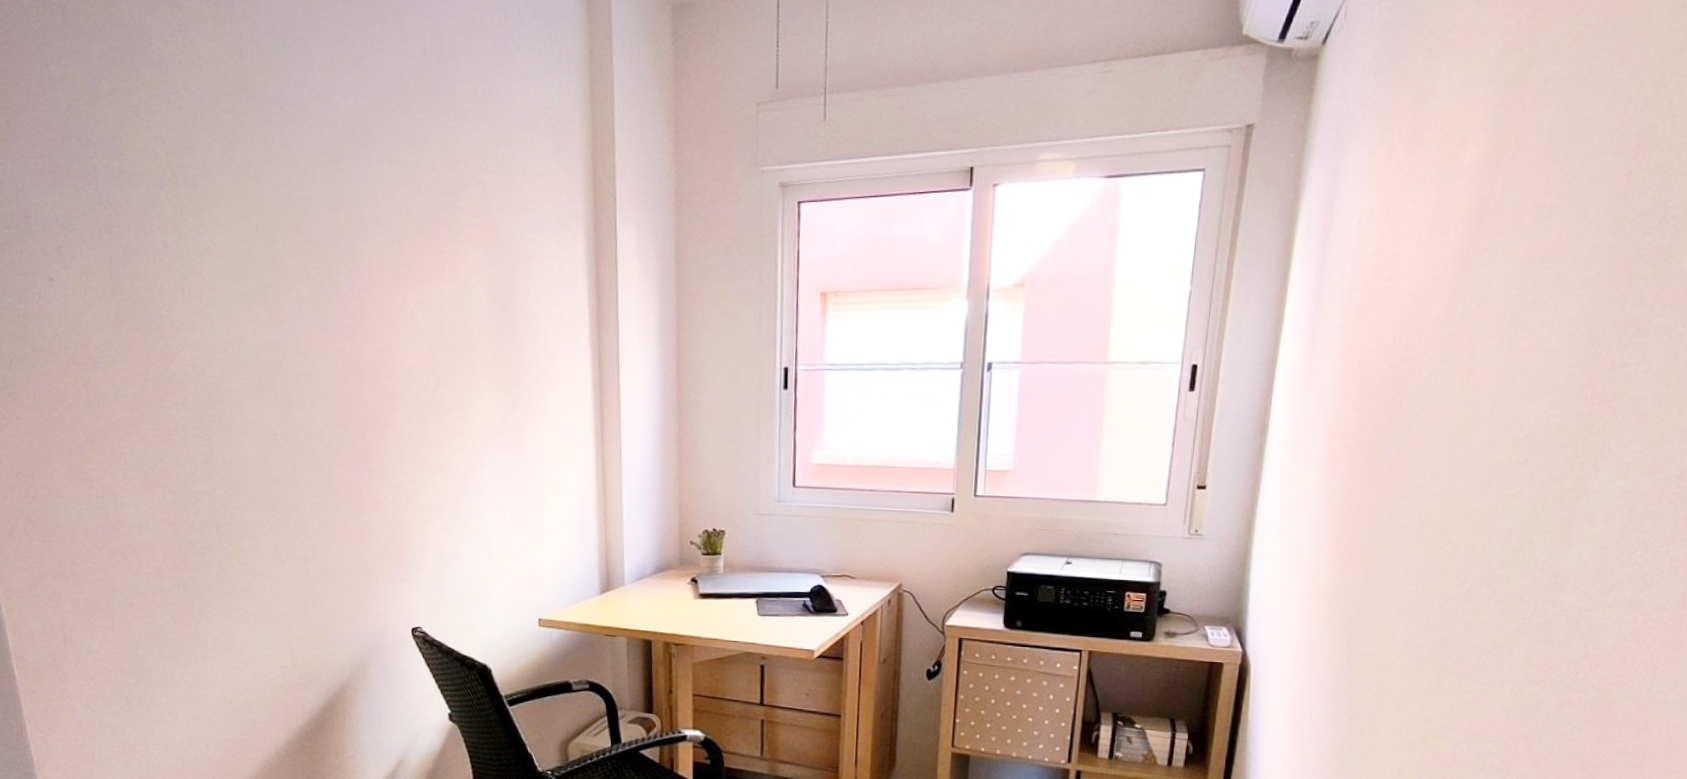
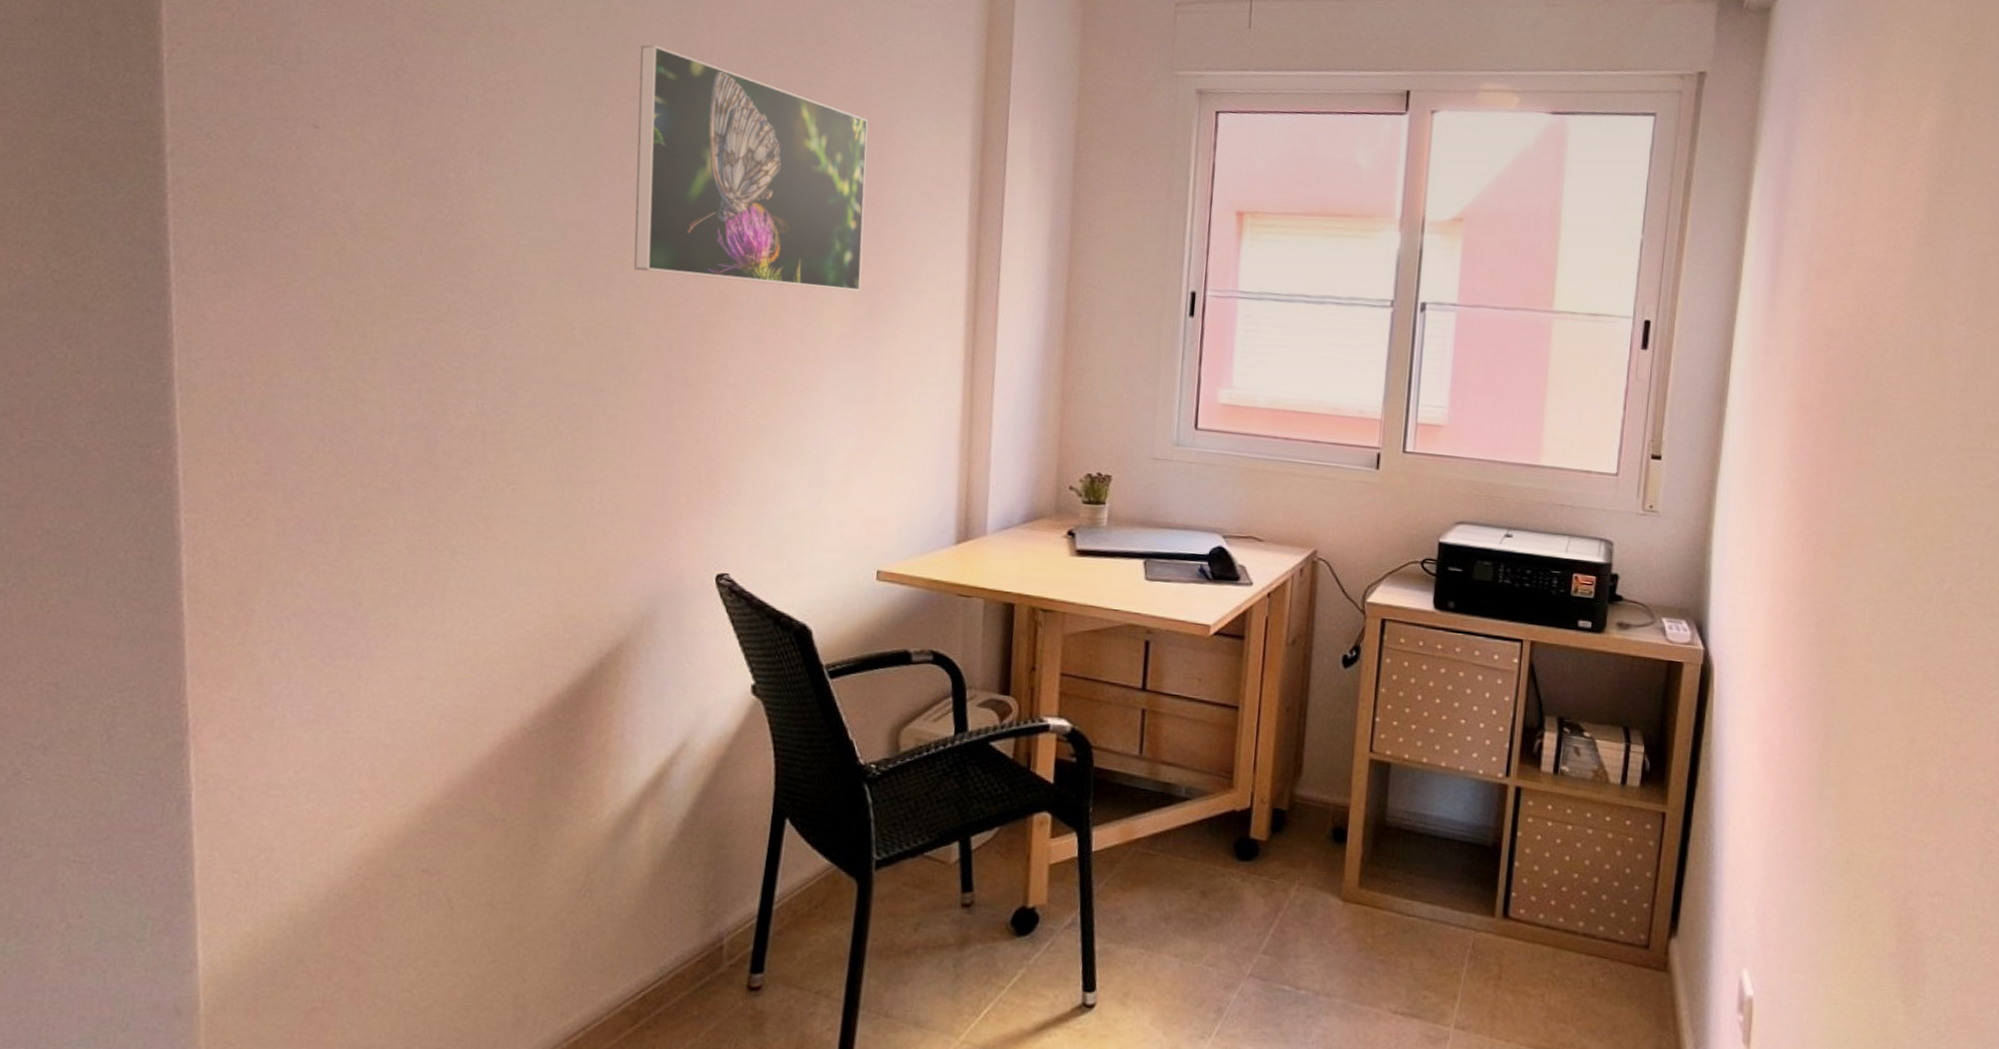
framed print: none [300,183,504,387] -> present [633,44,869,292]

